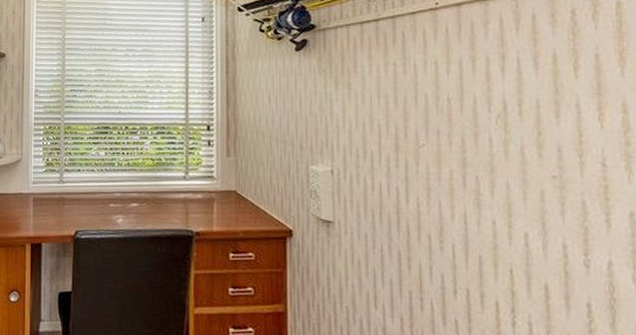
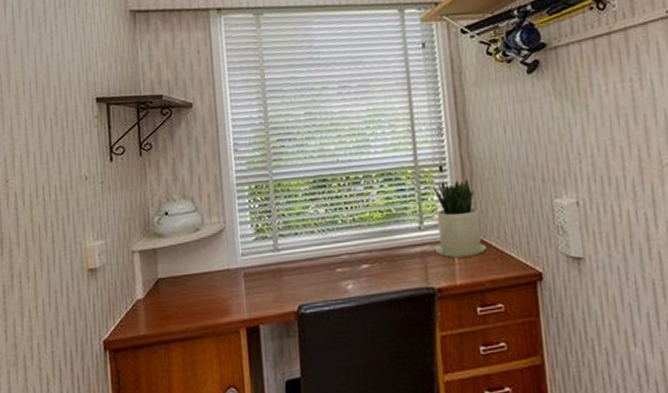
planter: none [198,139,243,208] -> present [431,178,486,258]

